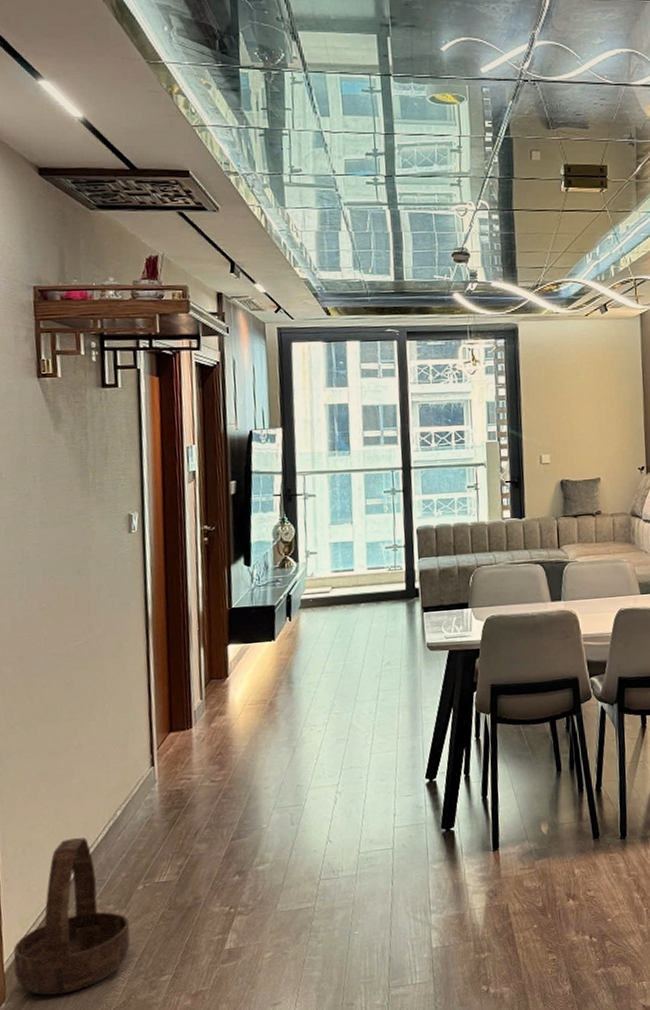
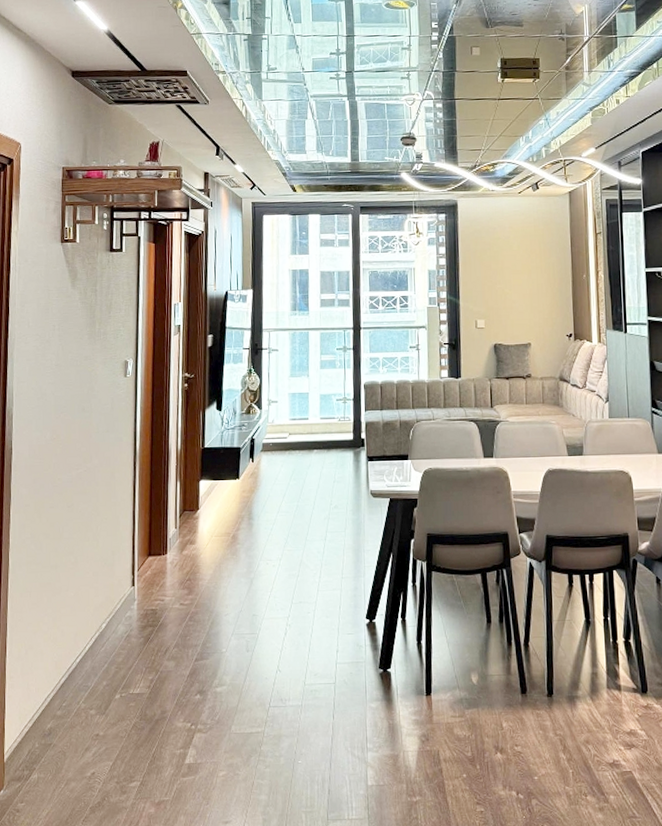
basket: present [13,837,130,996] -> none [12,645,107,789]

